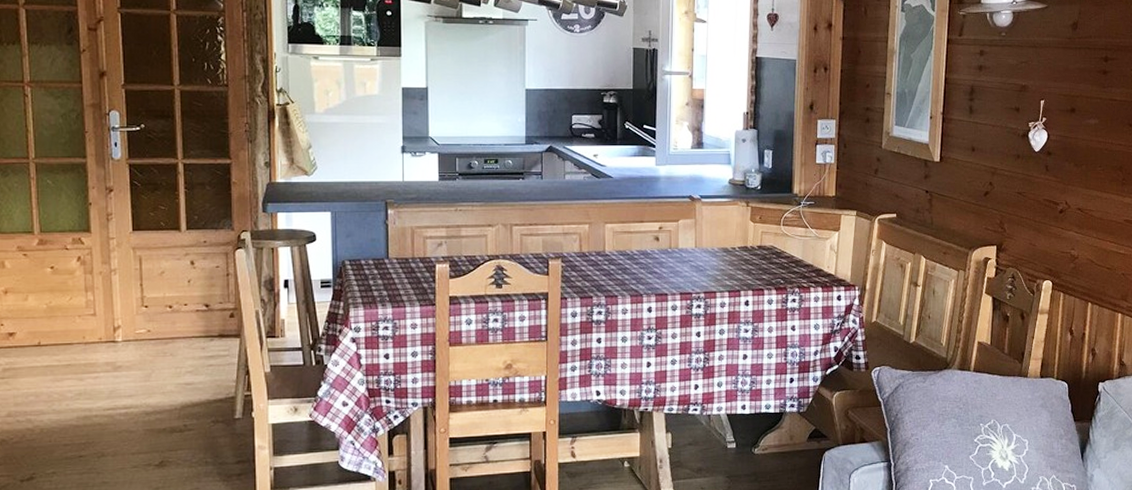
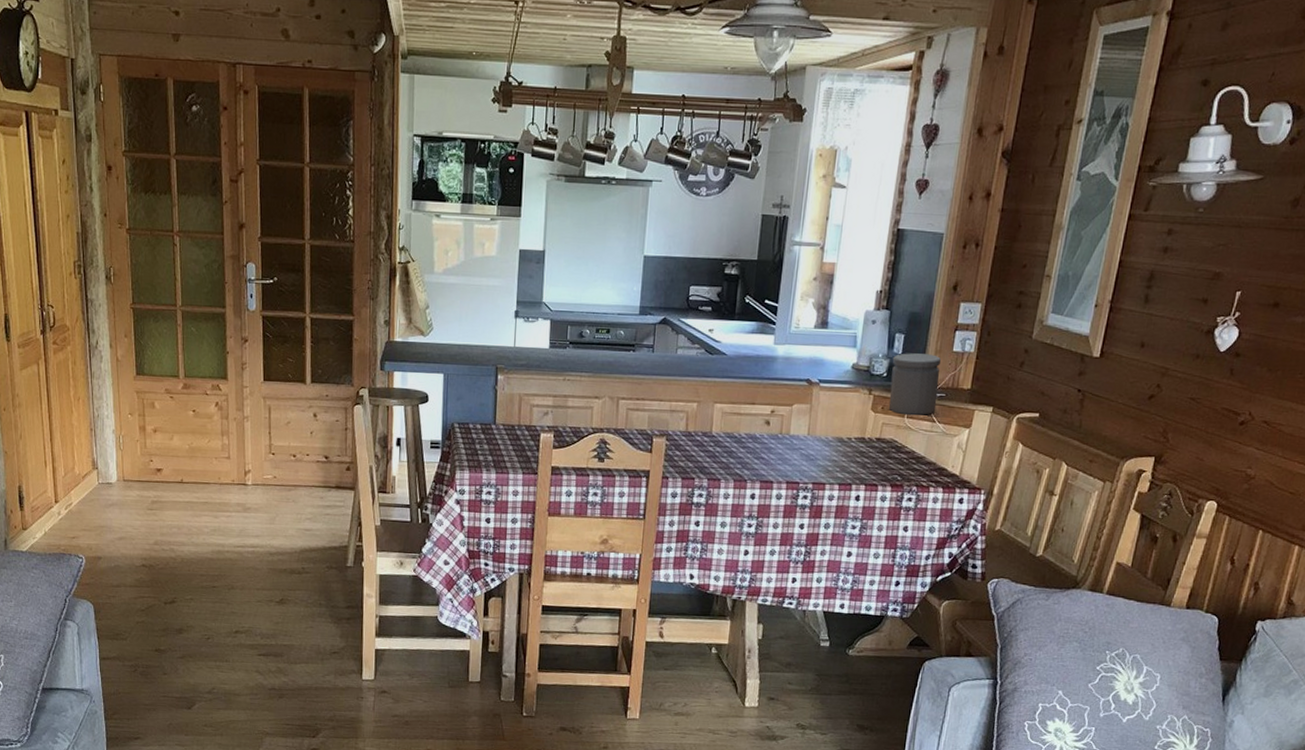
jar: none [764,167,808,223] -> present [888,353,941,416]

